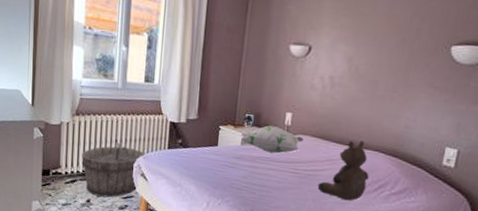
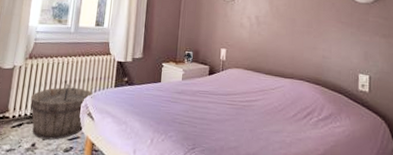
decorative pillow: present [241,125,304,154] -> none [182,61,238,87]
teddy bear: present [317,140,369,201] -> none [253,71,298,130]

